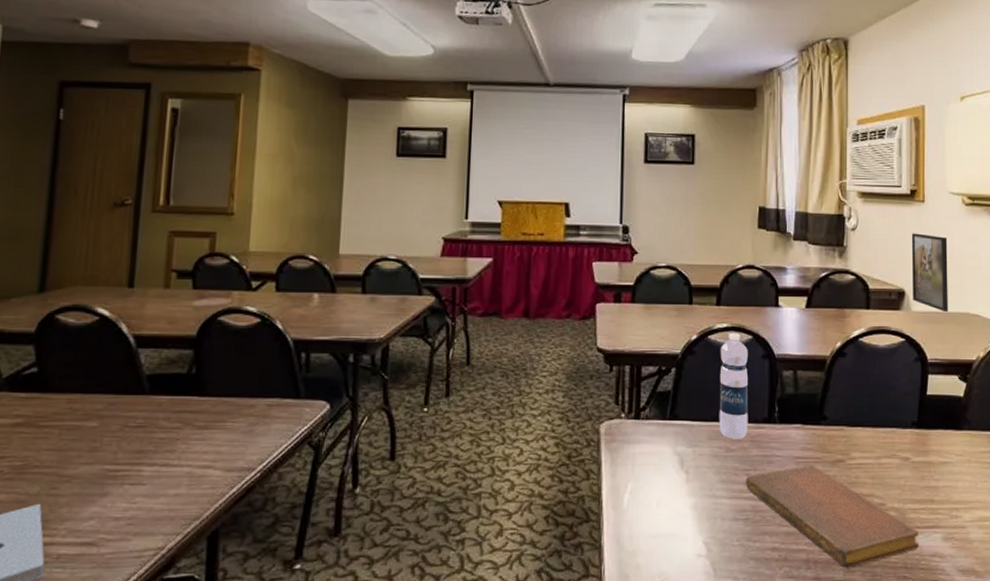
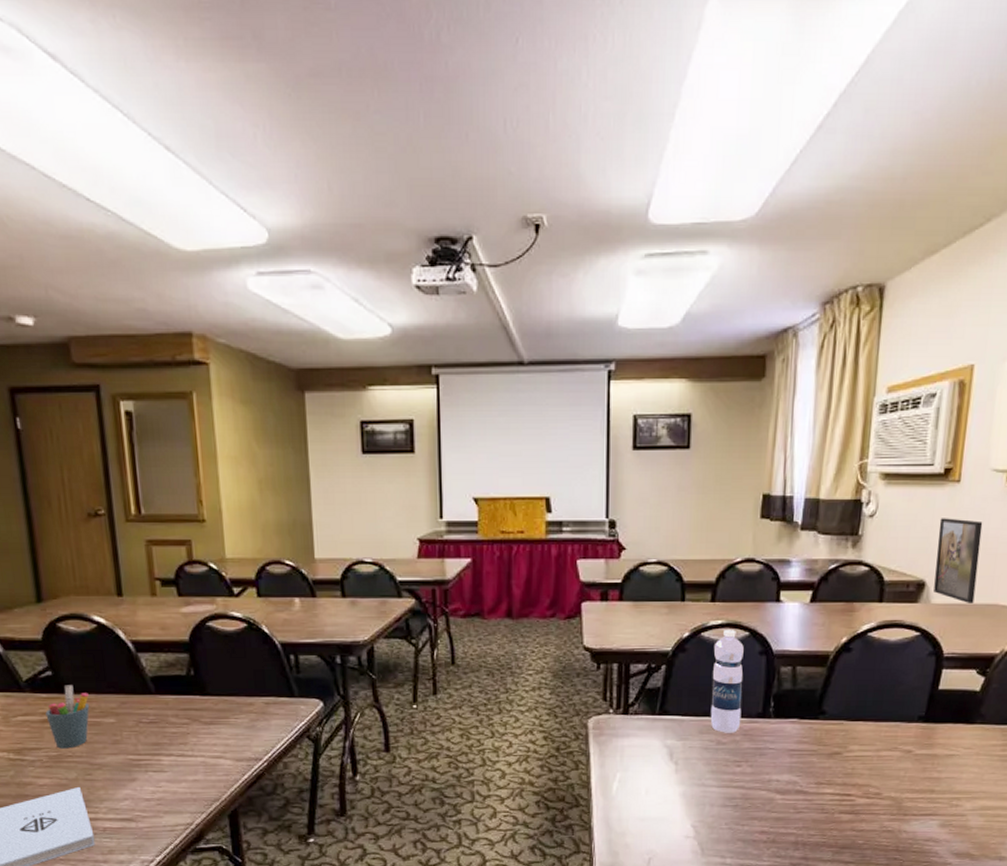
pen holder: none [19,383,74,458] -> present [45,685,90,749]
notebook: present [745,466,919,568] -> none [735,758,915,850]

